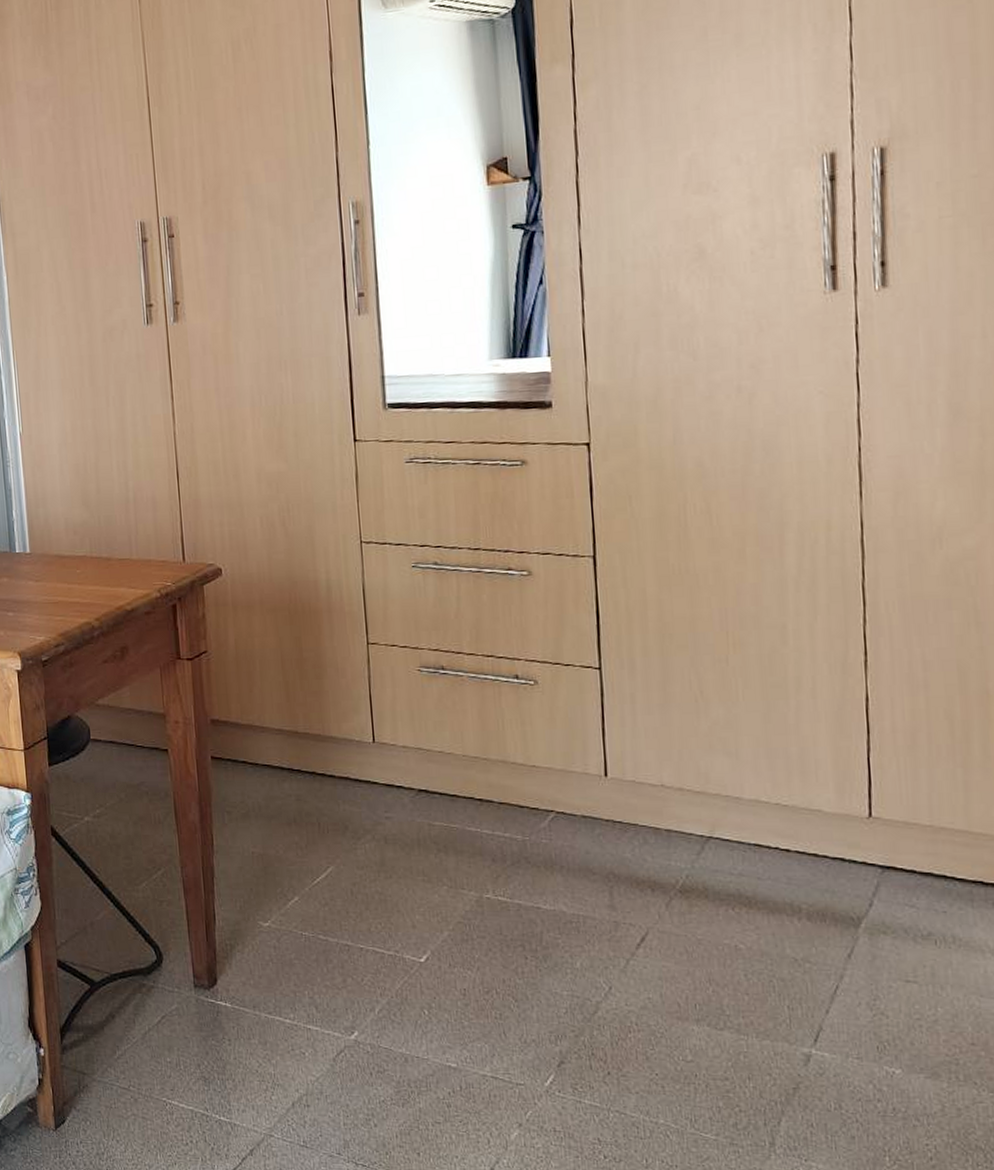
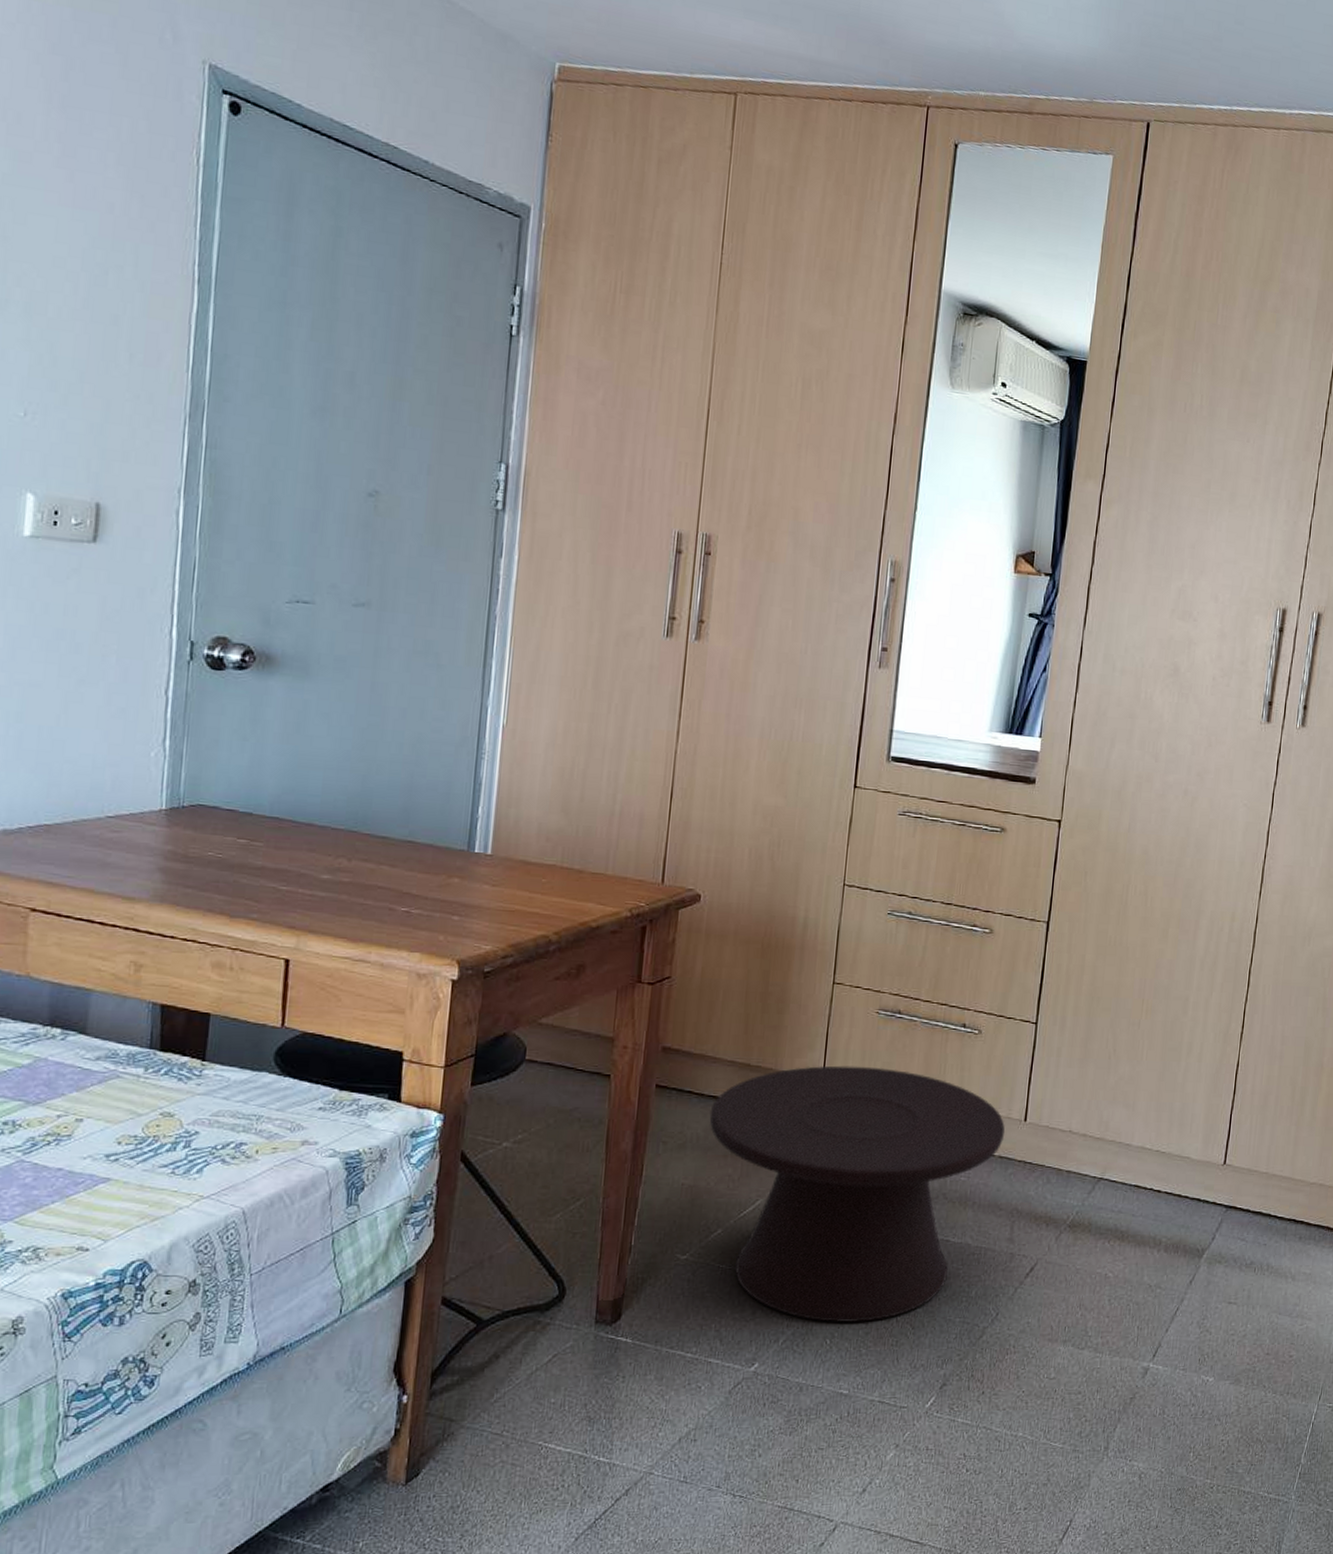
side table: none [267,727,584,994] -> present [709,1065,1005,1323]

